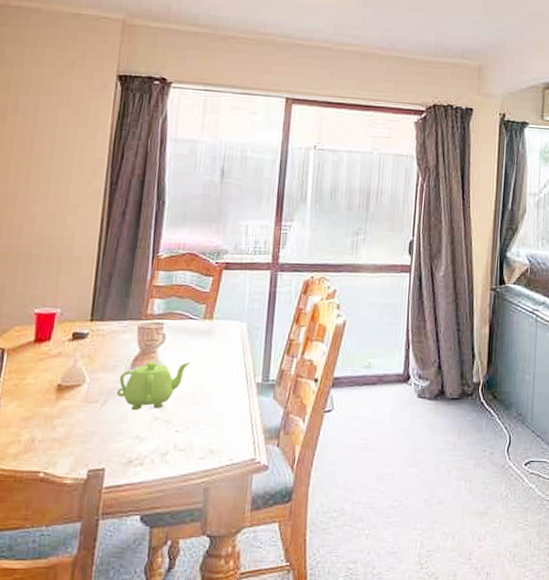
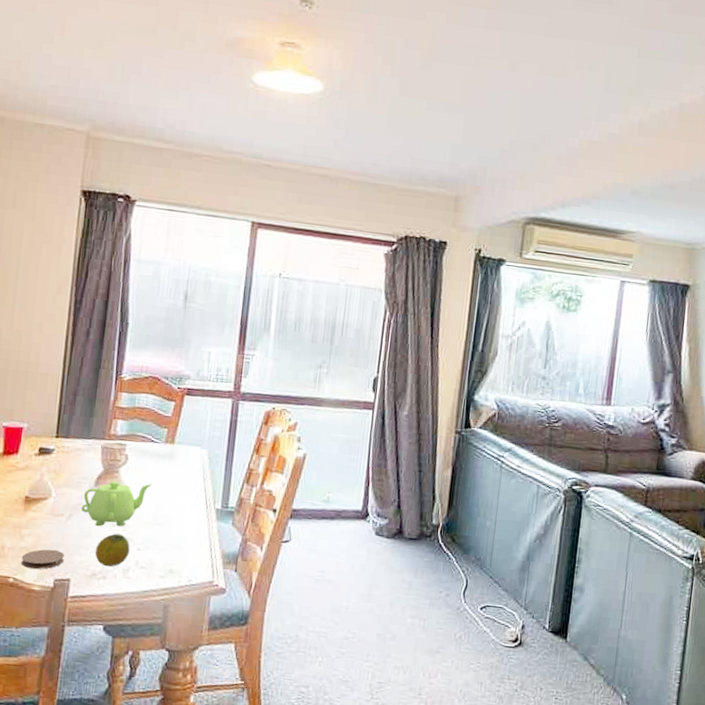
coaster: none [52,438,99,461] -> present [21,549,64,570]
fruit: none [131,416,168,453] -> present [95,533,130,567]

